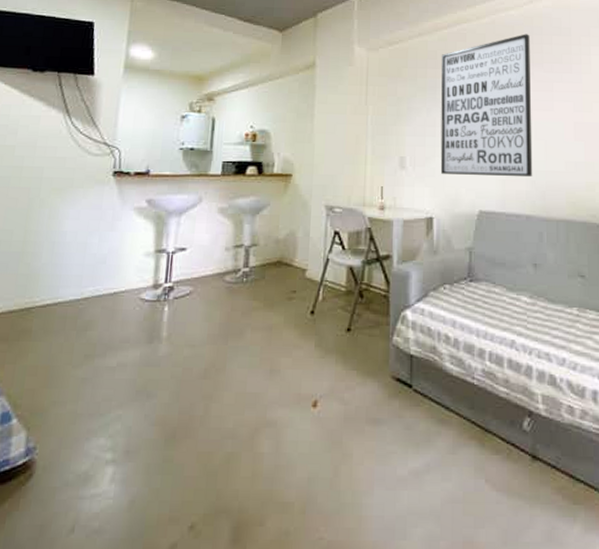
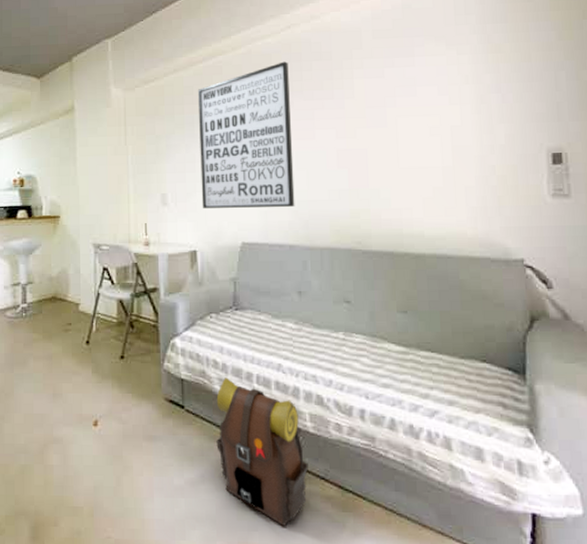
backpack: none [444,354,539,523] -> present [216,377,308,527]

